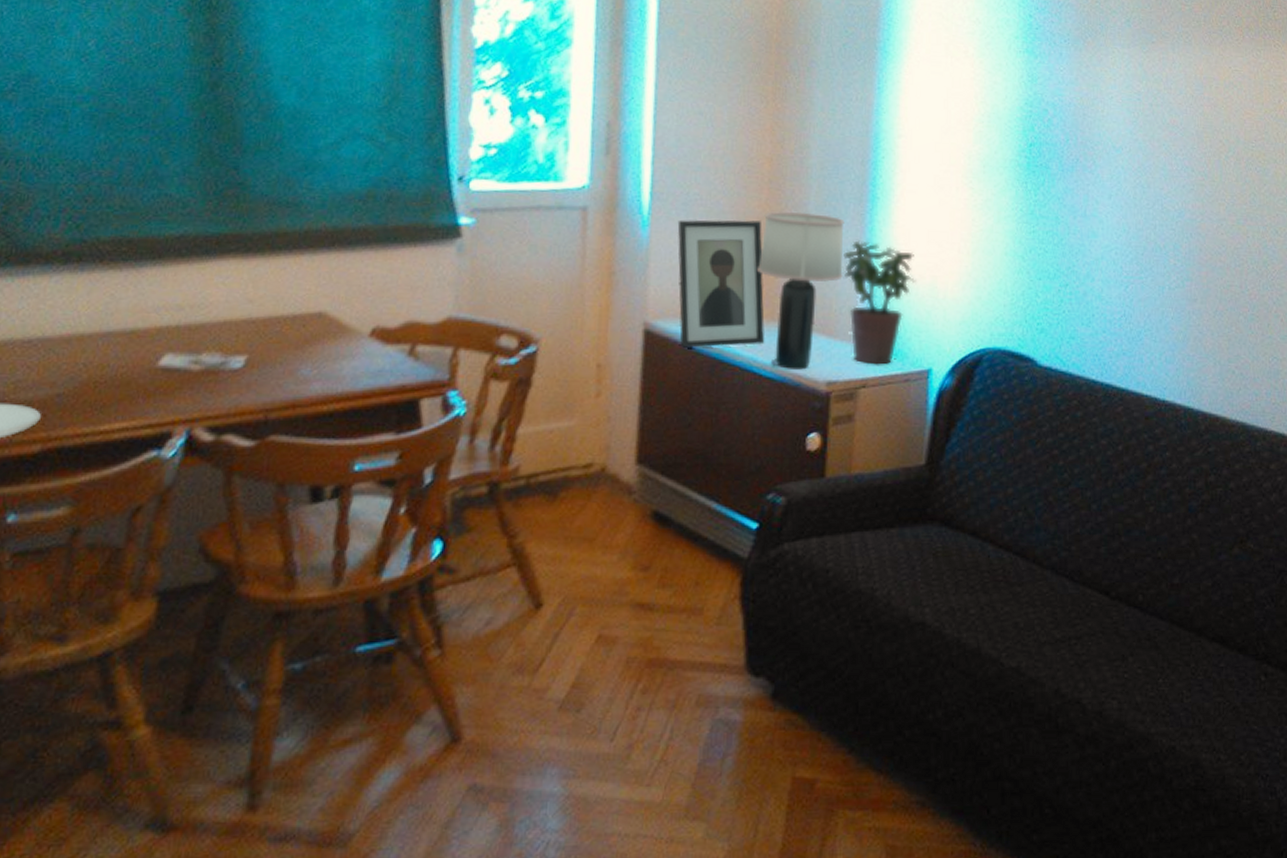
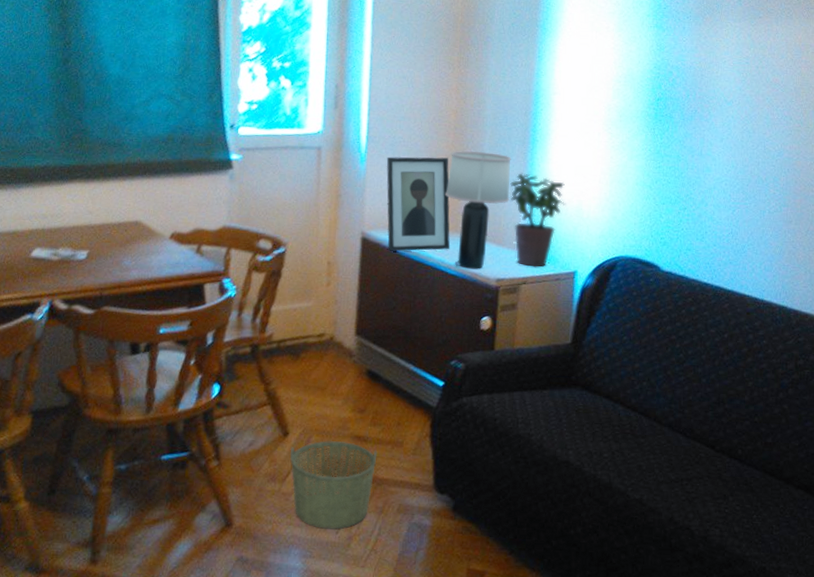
basket: none [545,612,668,736] -> present [290,441,378,530]

